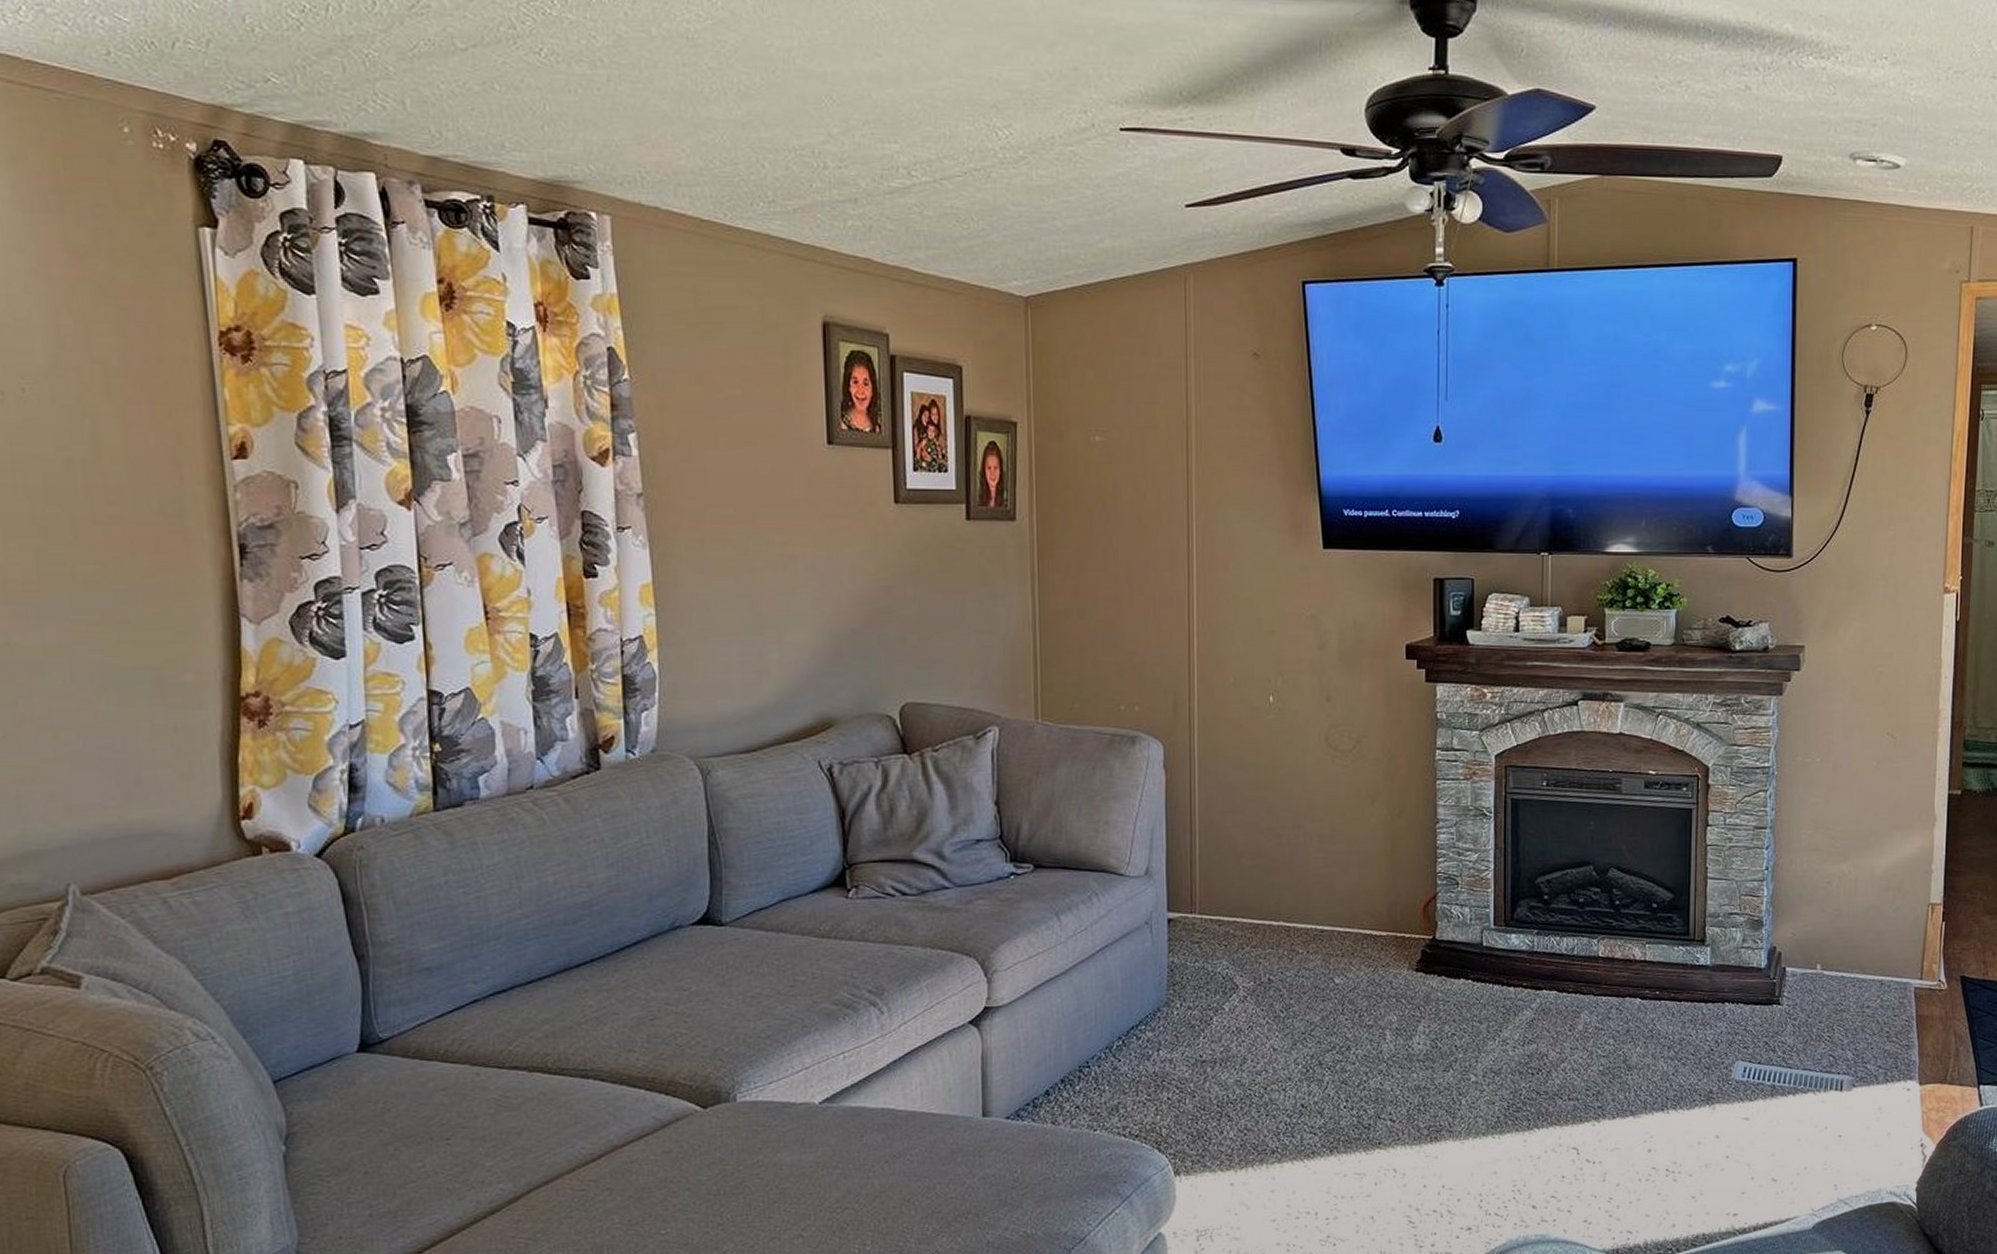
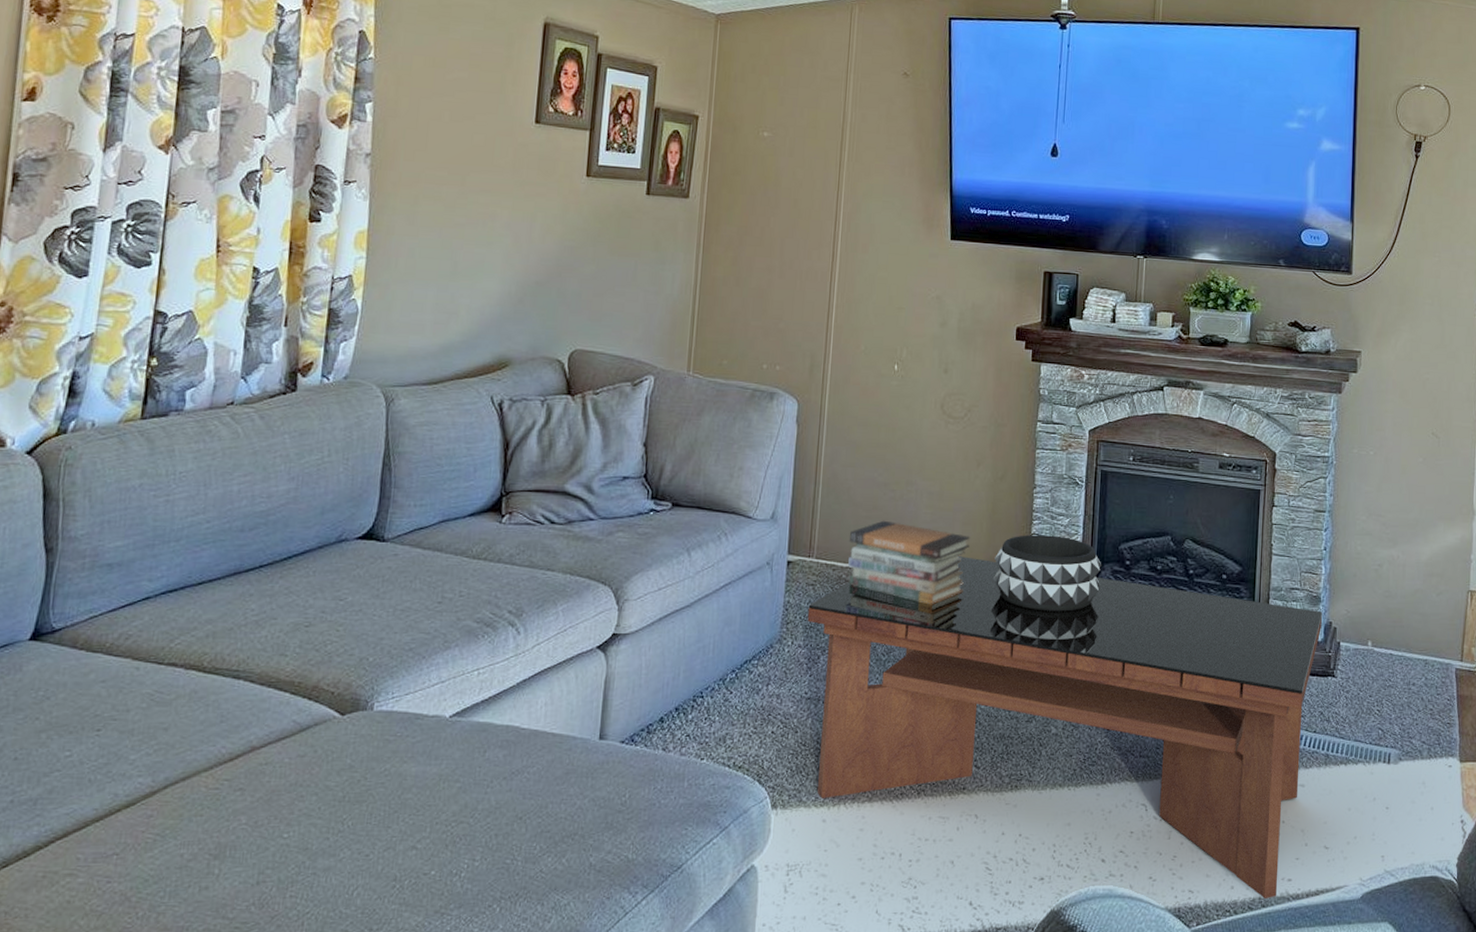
coffee table: none [1195,902,1766,1236] -> present [807,556,1323,900]
book stack: none [1233,868,1368,956] -> present [848,520,970,605]
decorative bowl: none [1397,873,1517,955] -> present [993,535,1102,612]

